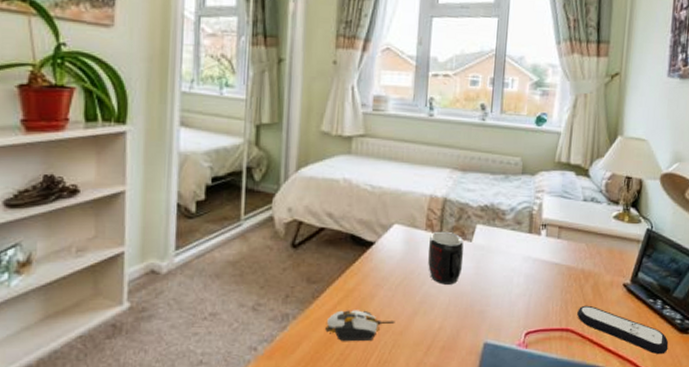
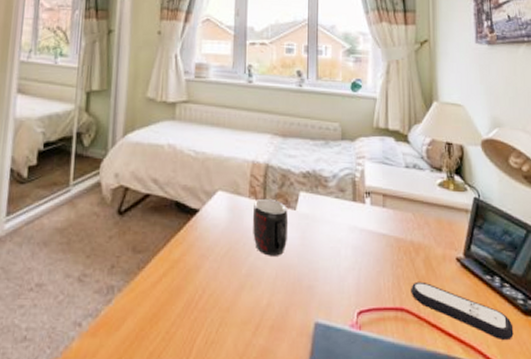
computer mouse: present [325,310,395,342] -> none [151,283,222,319]

